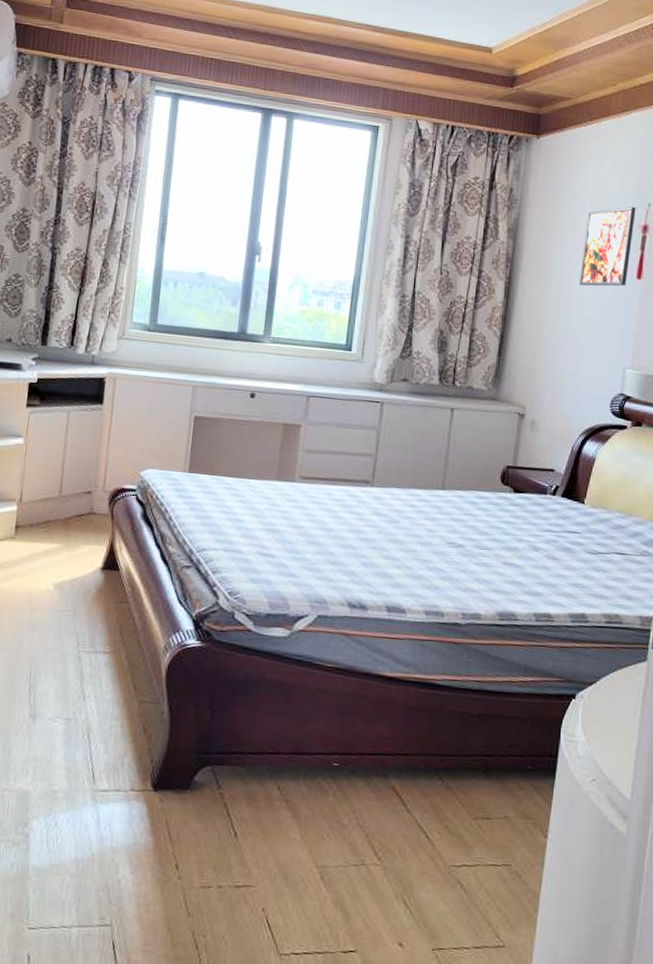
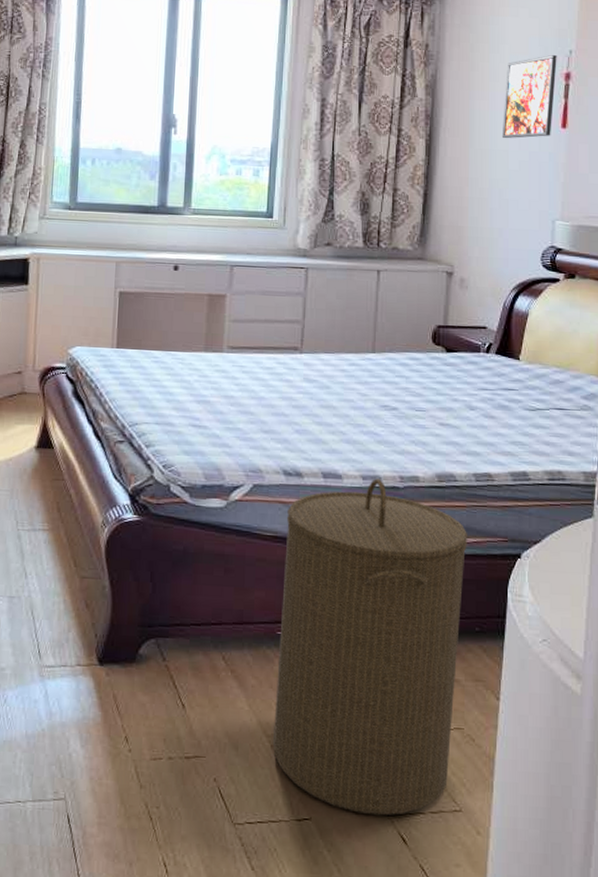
laundry hamper: none [323,614,525,950] -> present [273,478,467,816]

